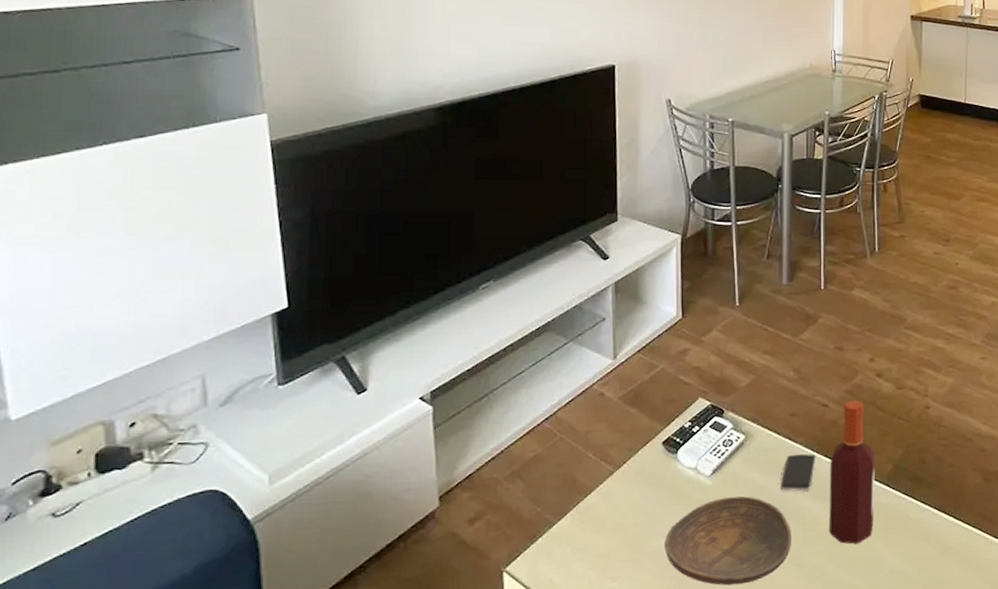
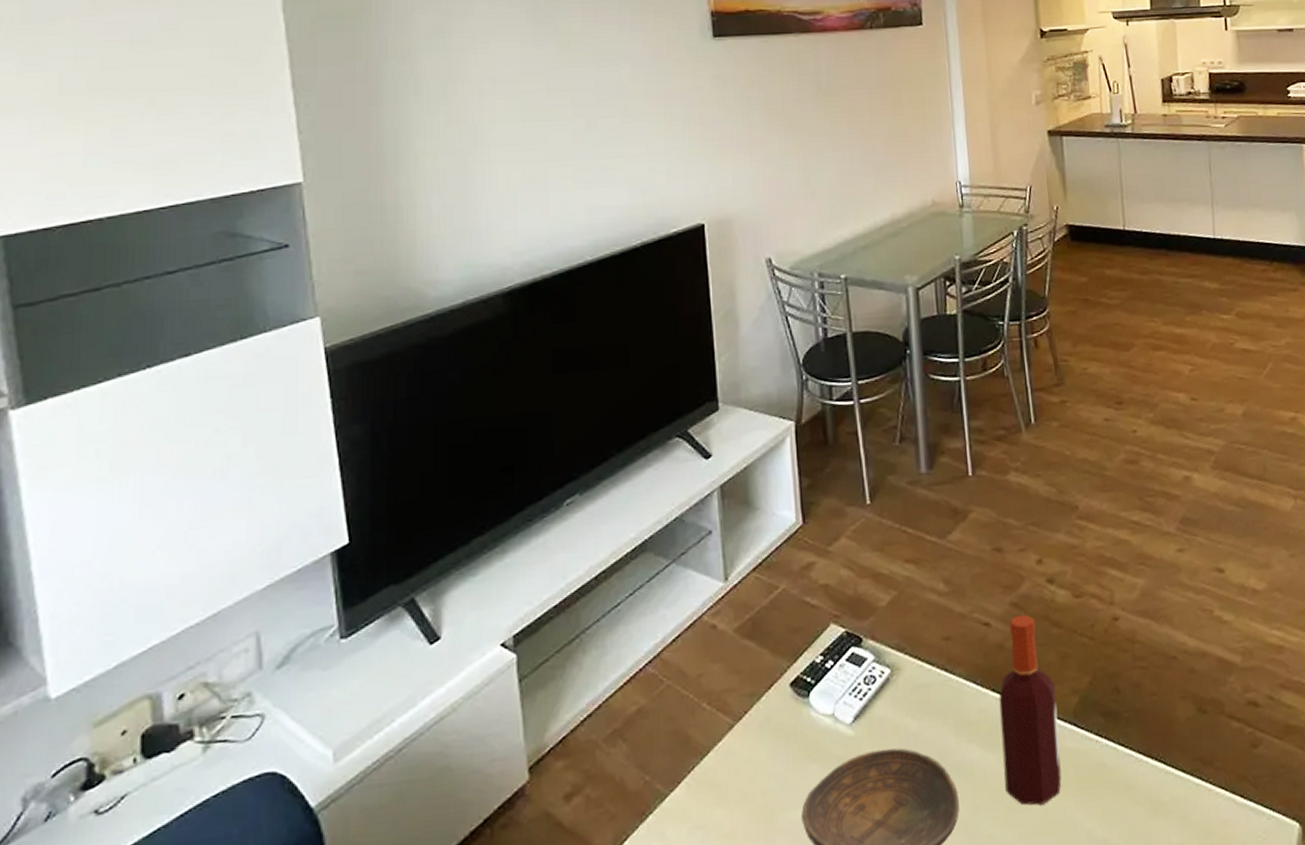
smartphone: present [779,454,816,492] -> none [938,688,982,739]

